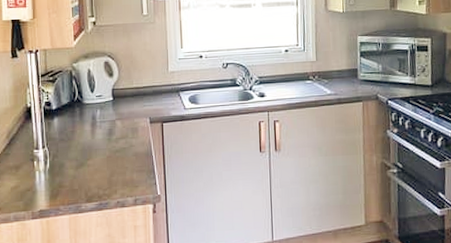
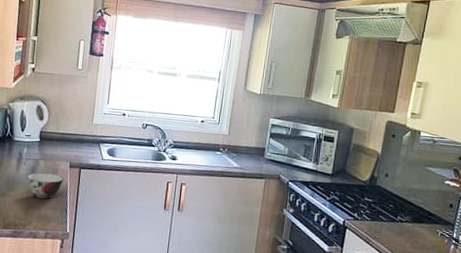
soup bowl: none [105,133,146,163] -> present [27,172,64,199]

